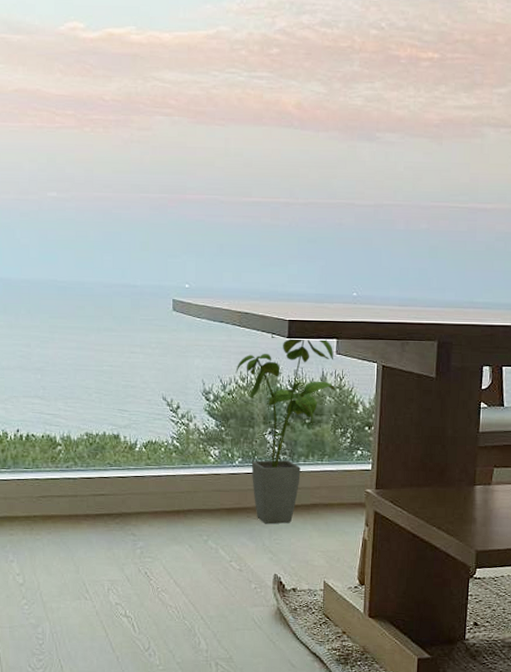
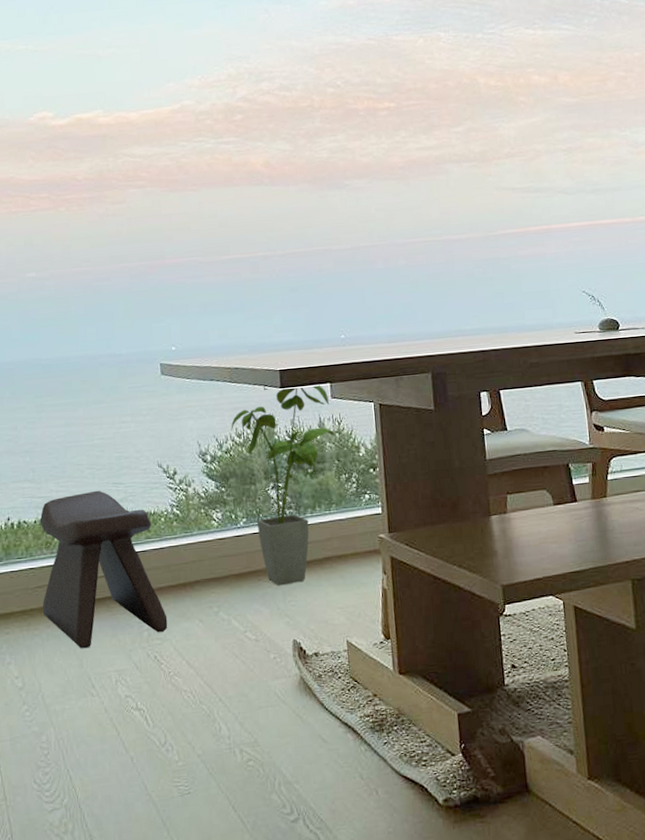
stool: none [44,414,160,557] -> present [39,490,168,649]

